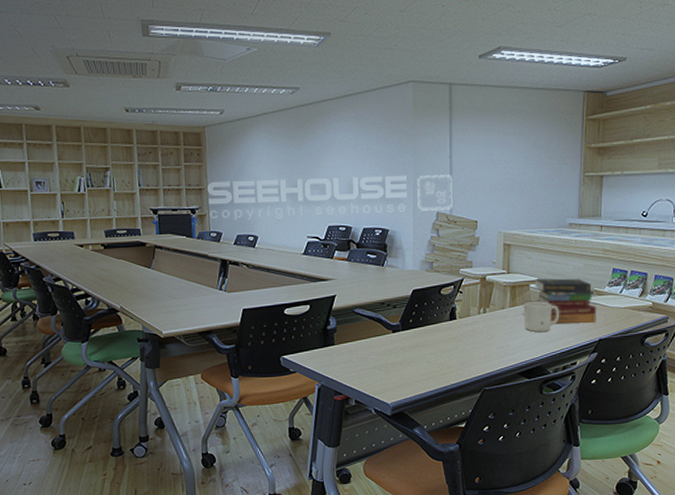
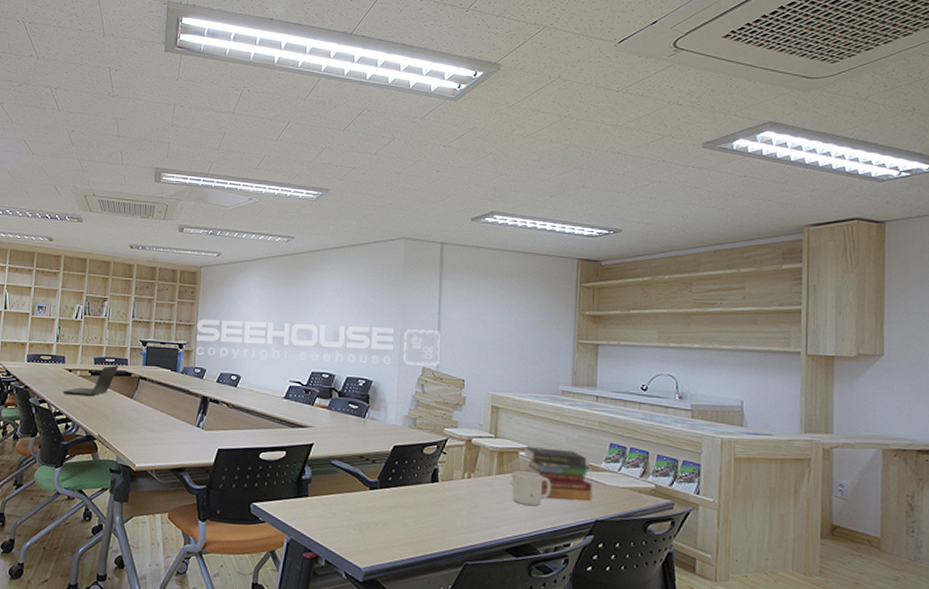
laptop: none [77,237,132,270] -> present [62,365,119,397]

